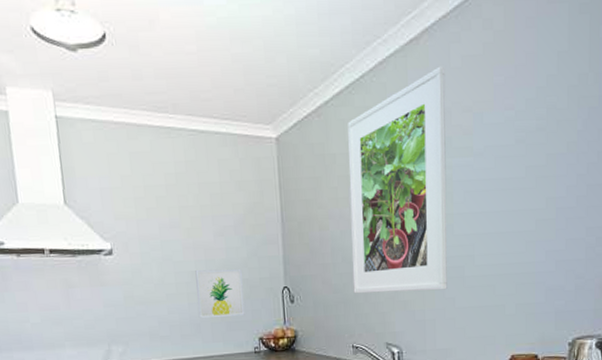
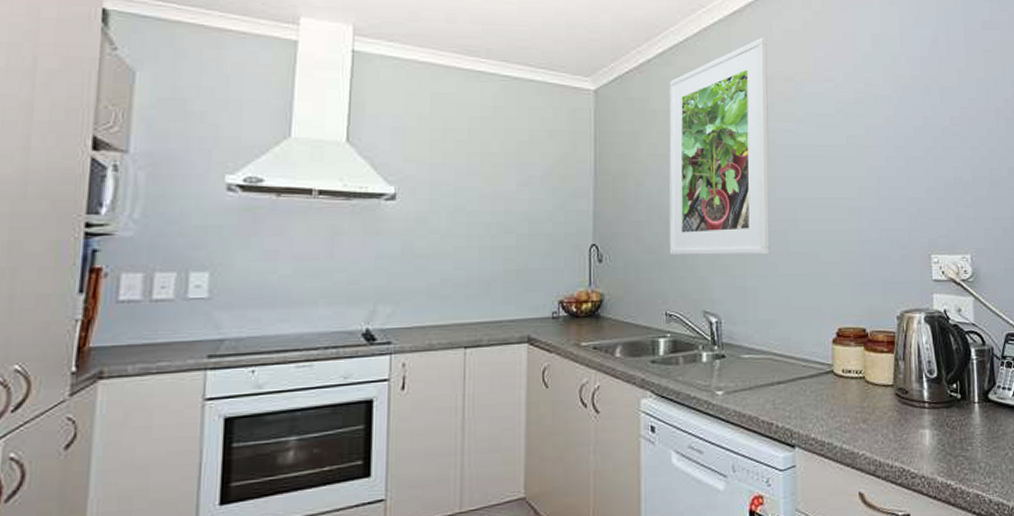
wall art: present [195,269,245,318] -> none [489,222,545,276]

